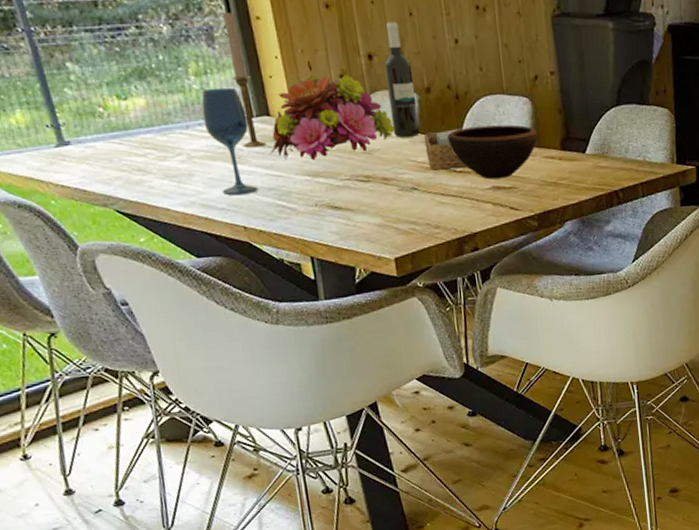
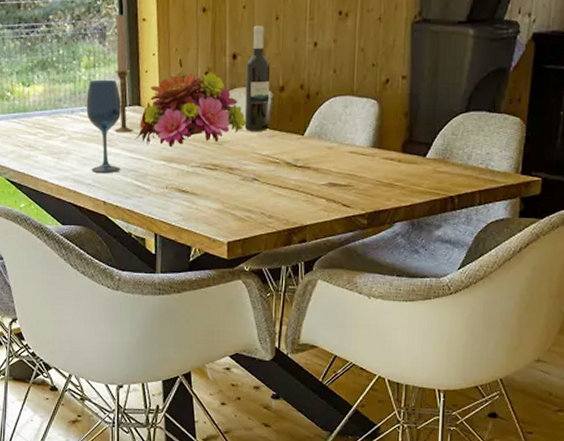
napkin holder: present [424,128,468,170] -> none [271,126,308,164]
bowl: present [447,124,538,180] -> none [293,125,381,176]

